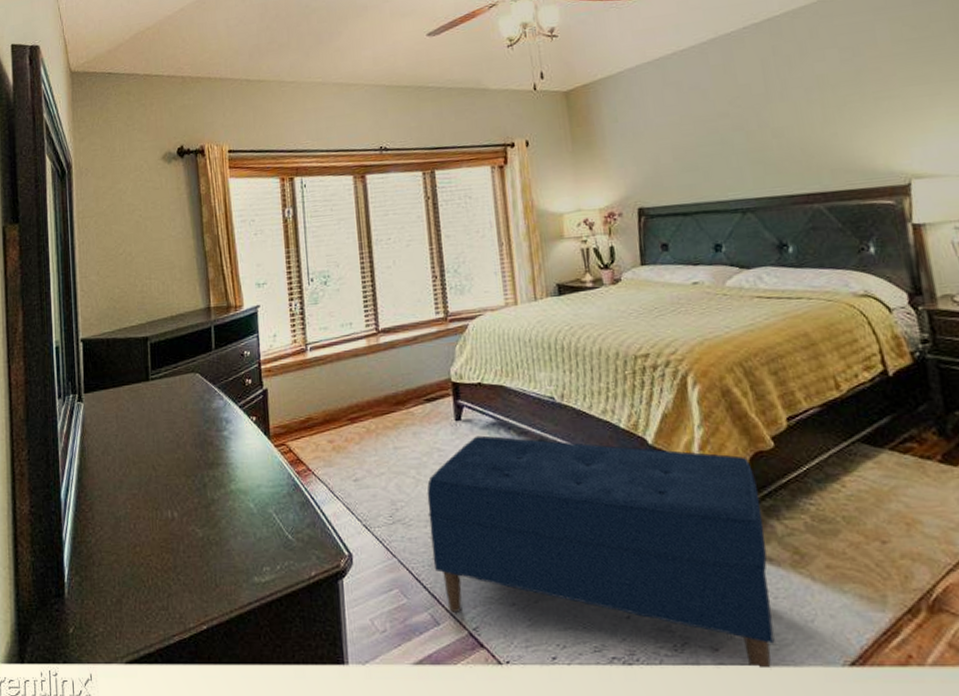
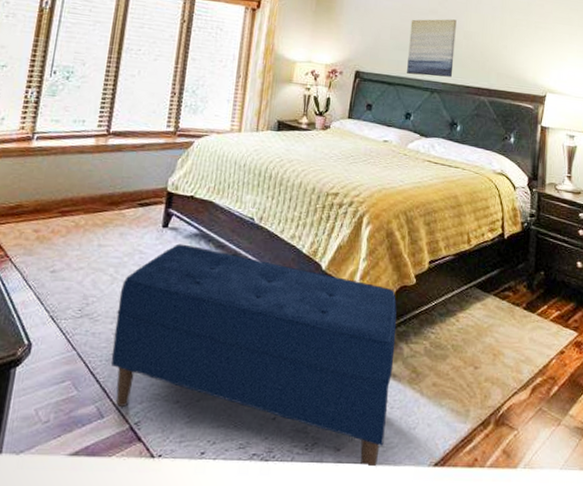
wall art: none [696,117,767,197] -> present [407,19,457,77]

